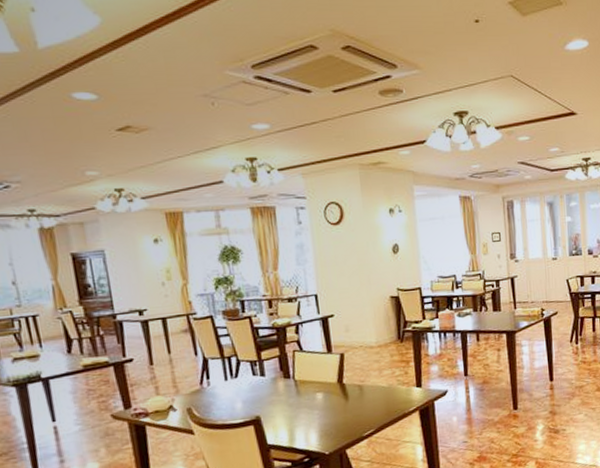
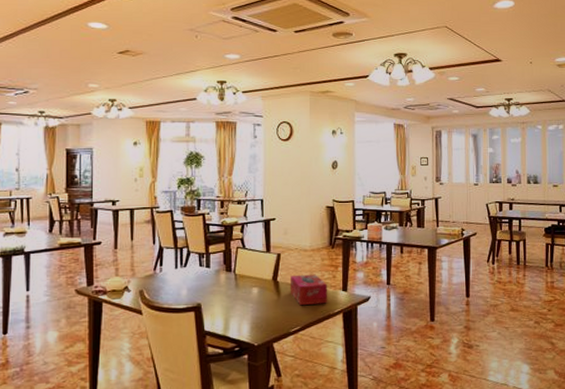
tissue box: none [358,372,402,408] -> present [291,274,328,306]

